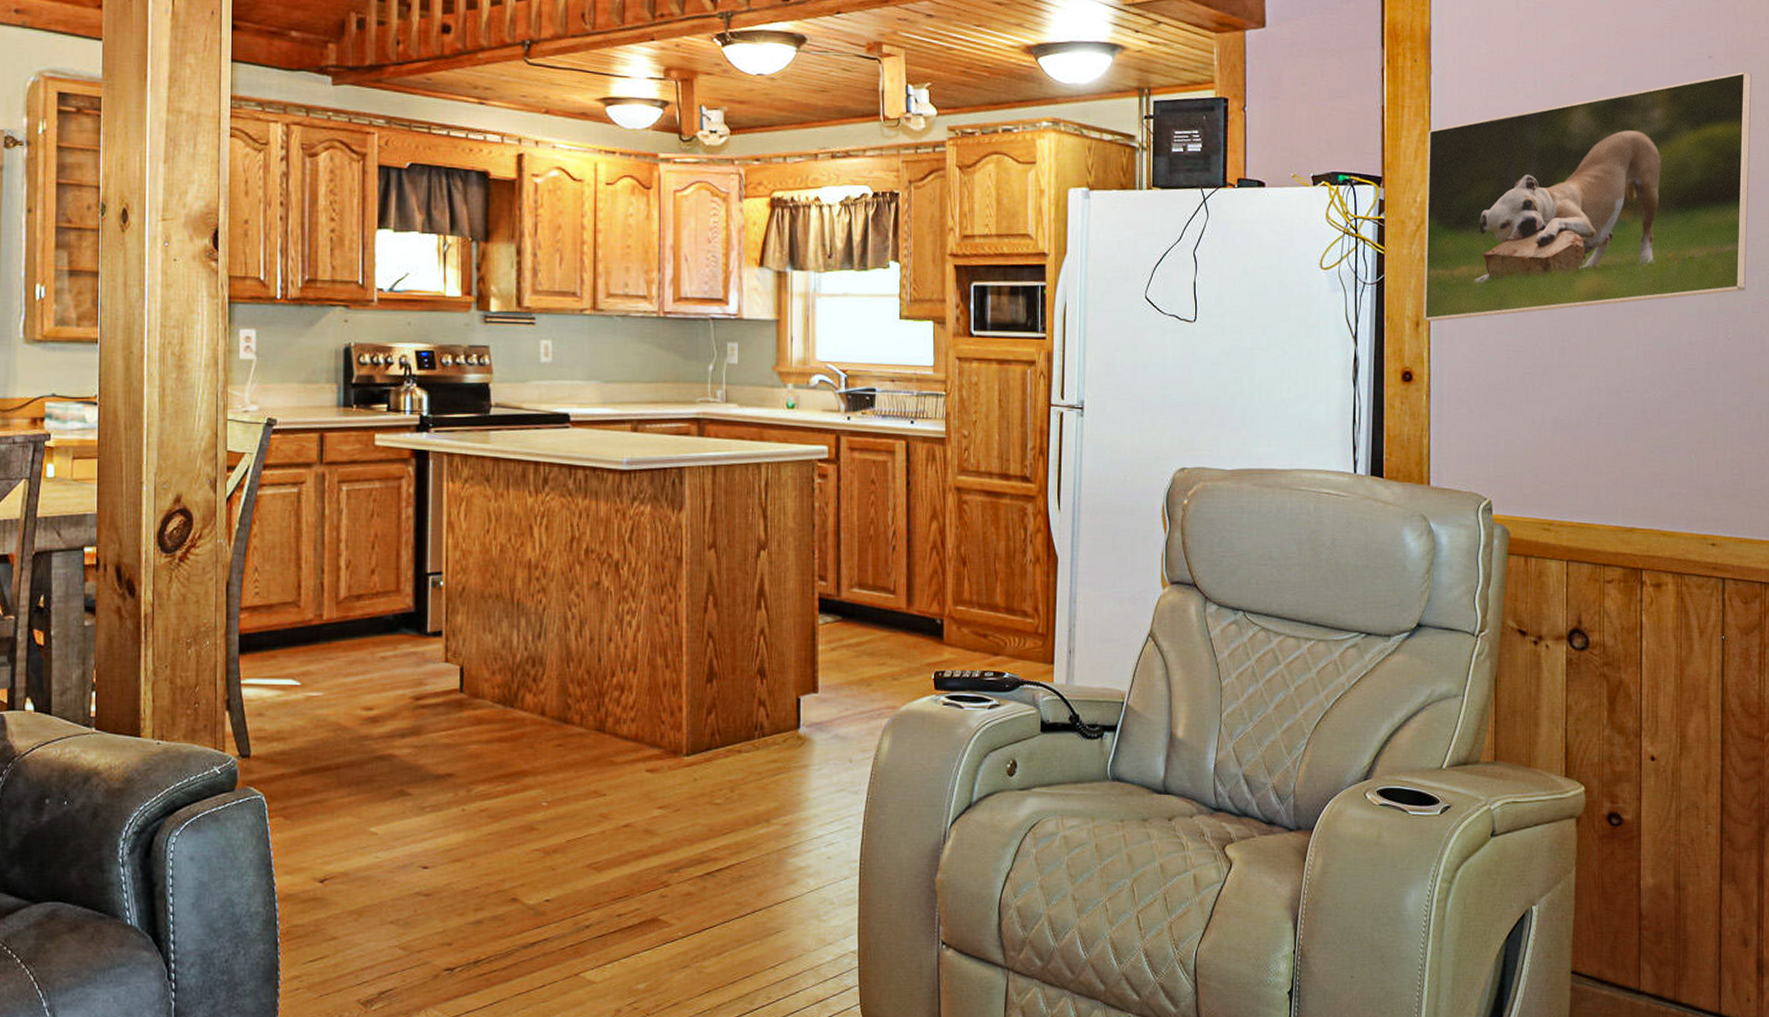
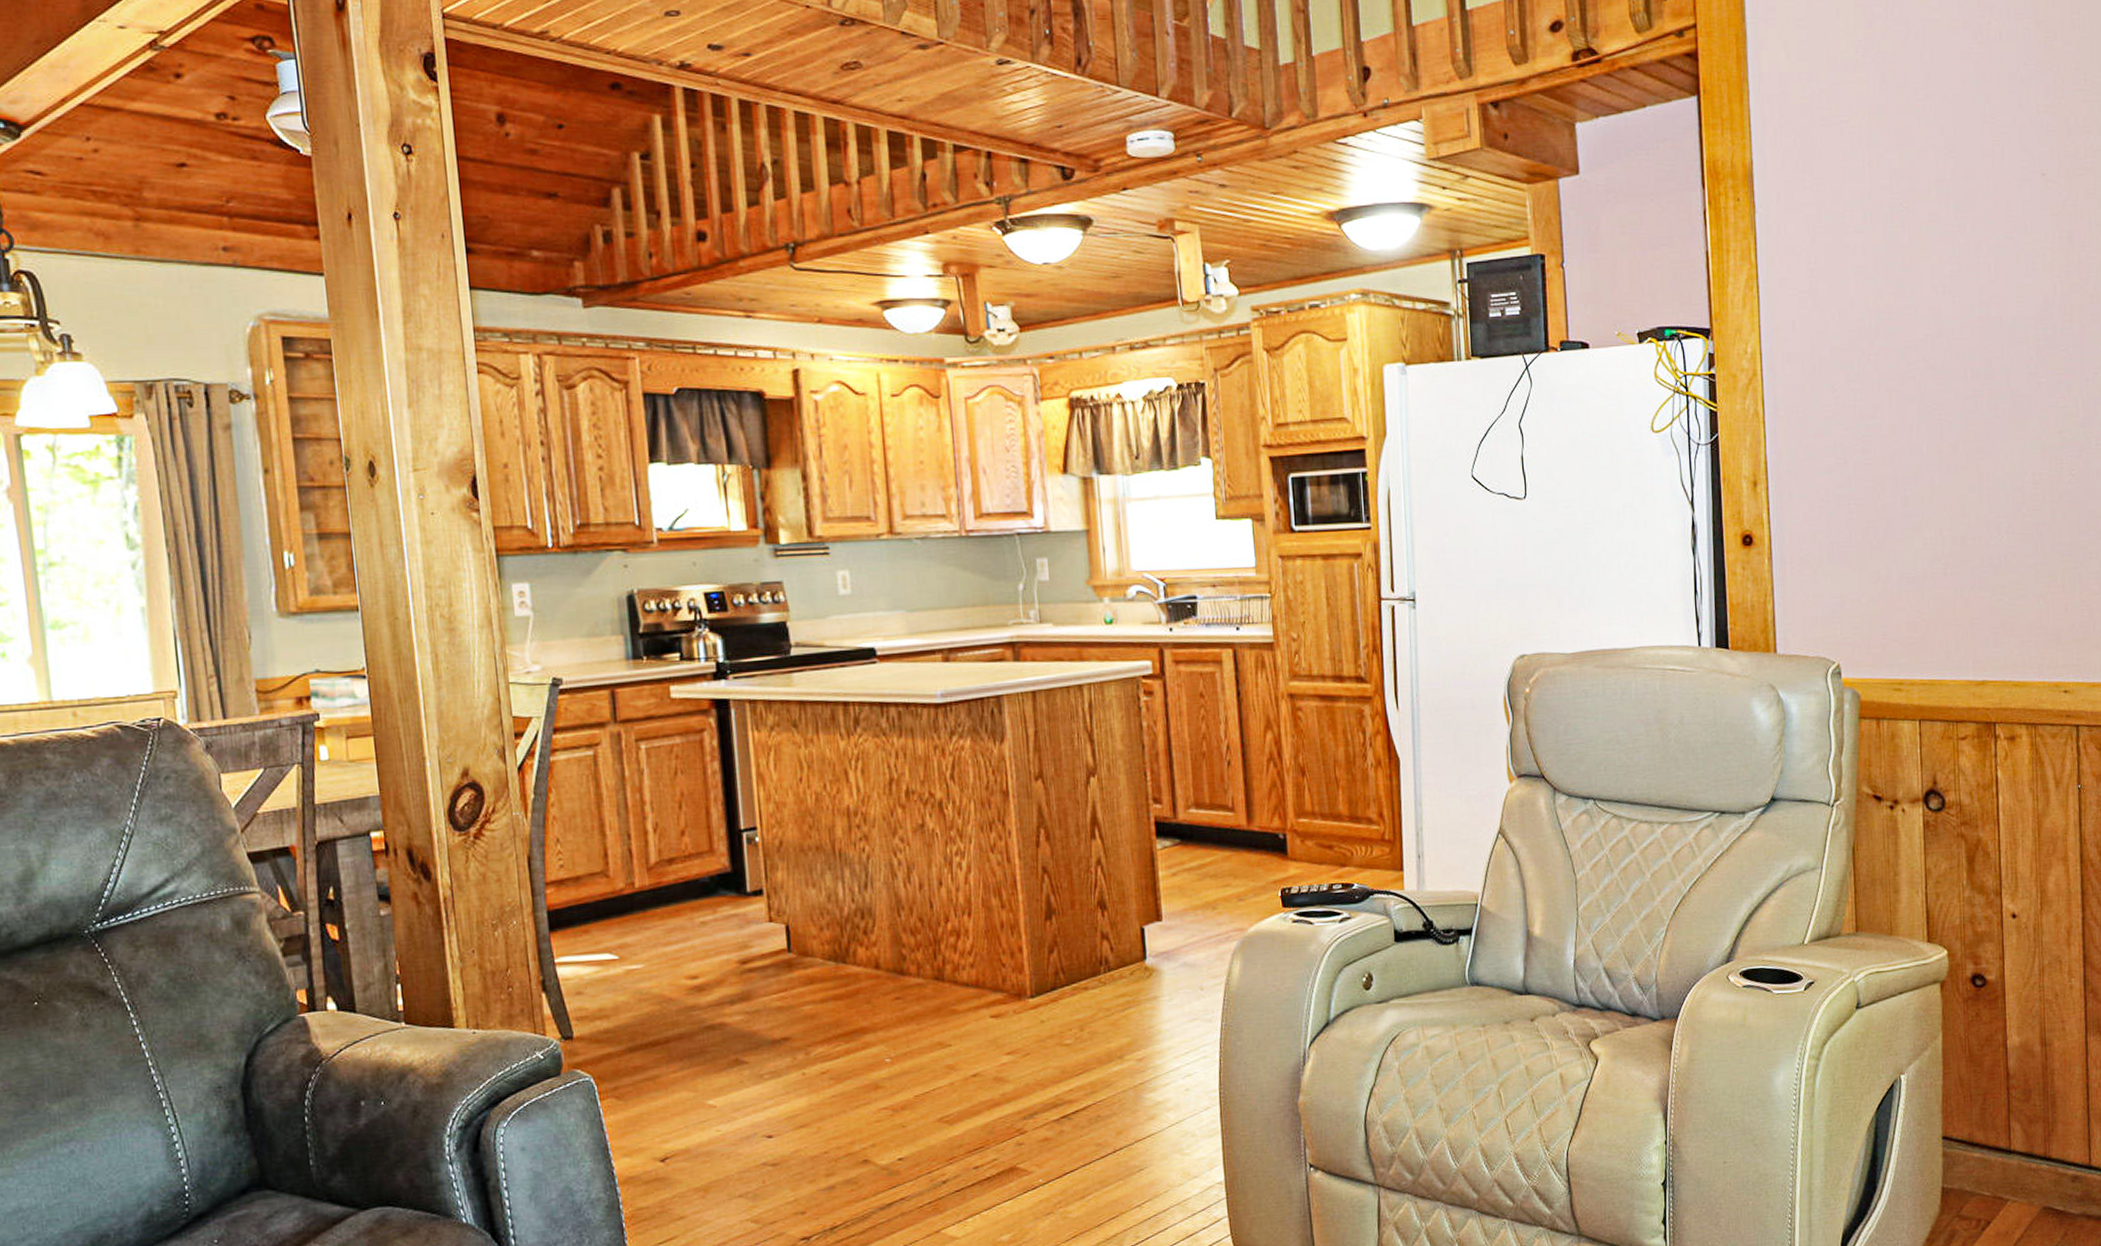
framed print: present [1423,71,1752,322] -> none [1755,187,2089,480]

